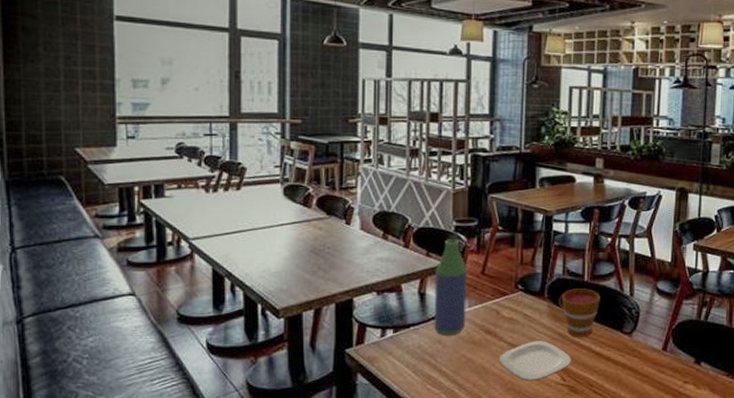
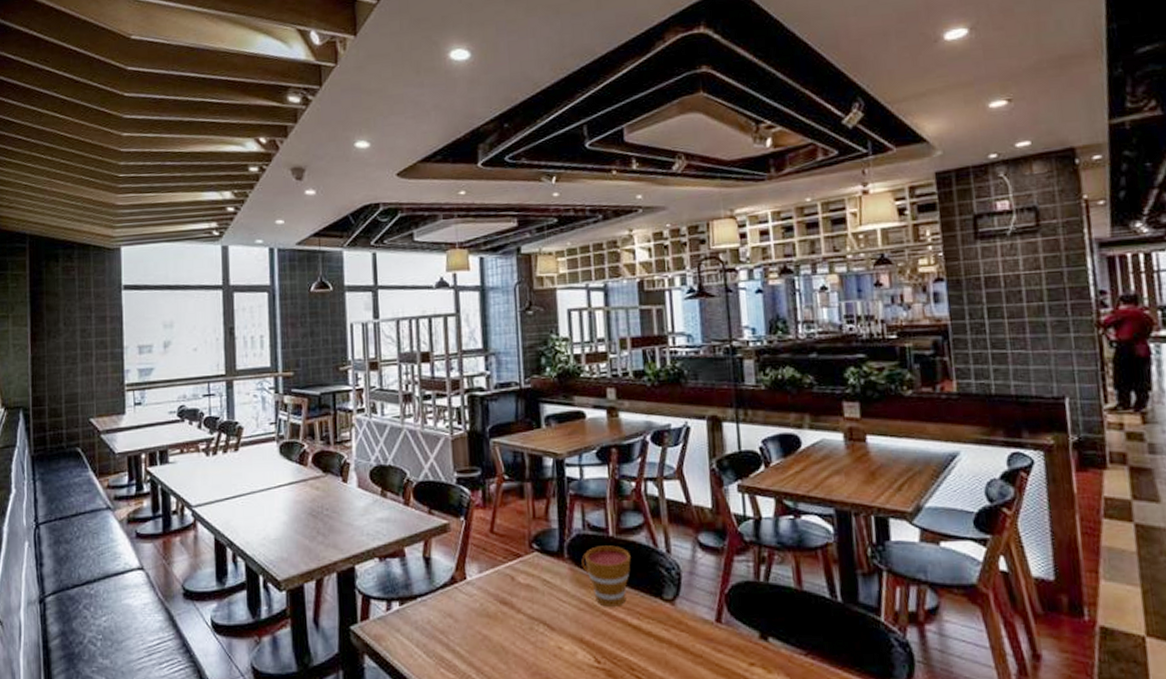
bottle: present [434,239,467,336] -> none [439,493,478,608]
plate: present [499,341,571,381] -> none [519,612,605,664]

